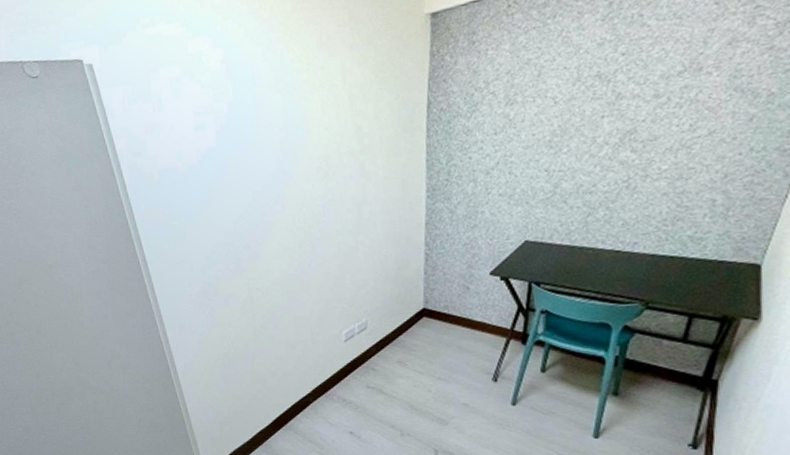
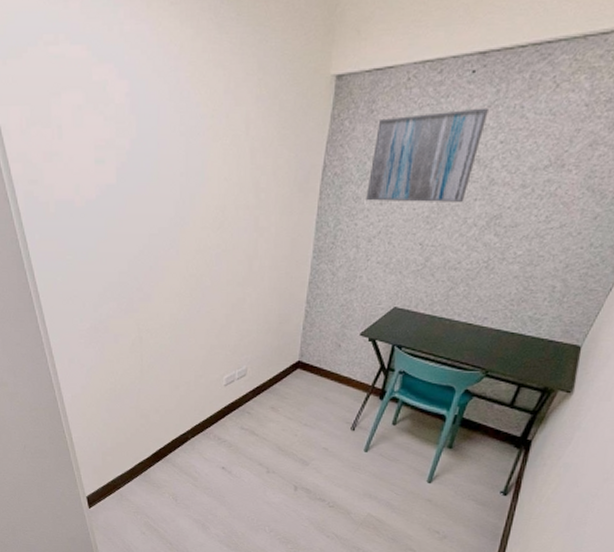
wall art: none [478,21,603,133] -> present [366,107,488,202]

